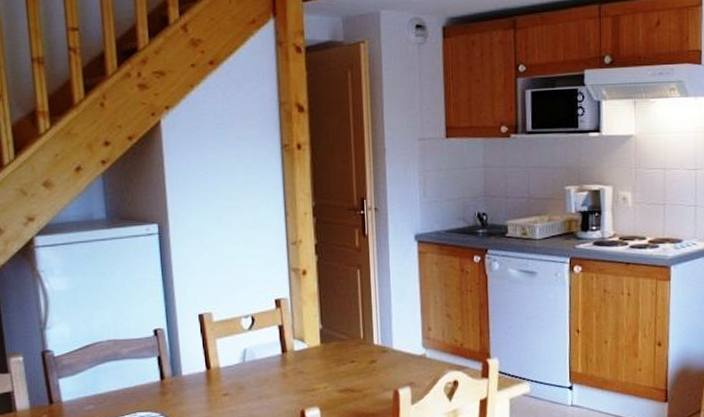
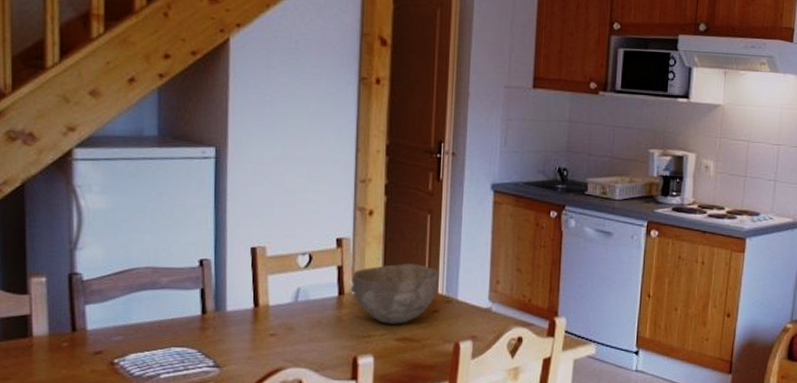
bowl: none [292,317,374,377] -> present [350,263,440,324]

